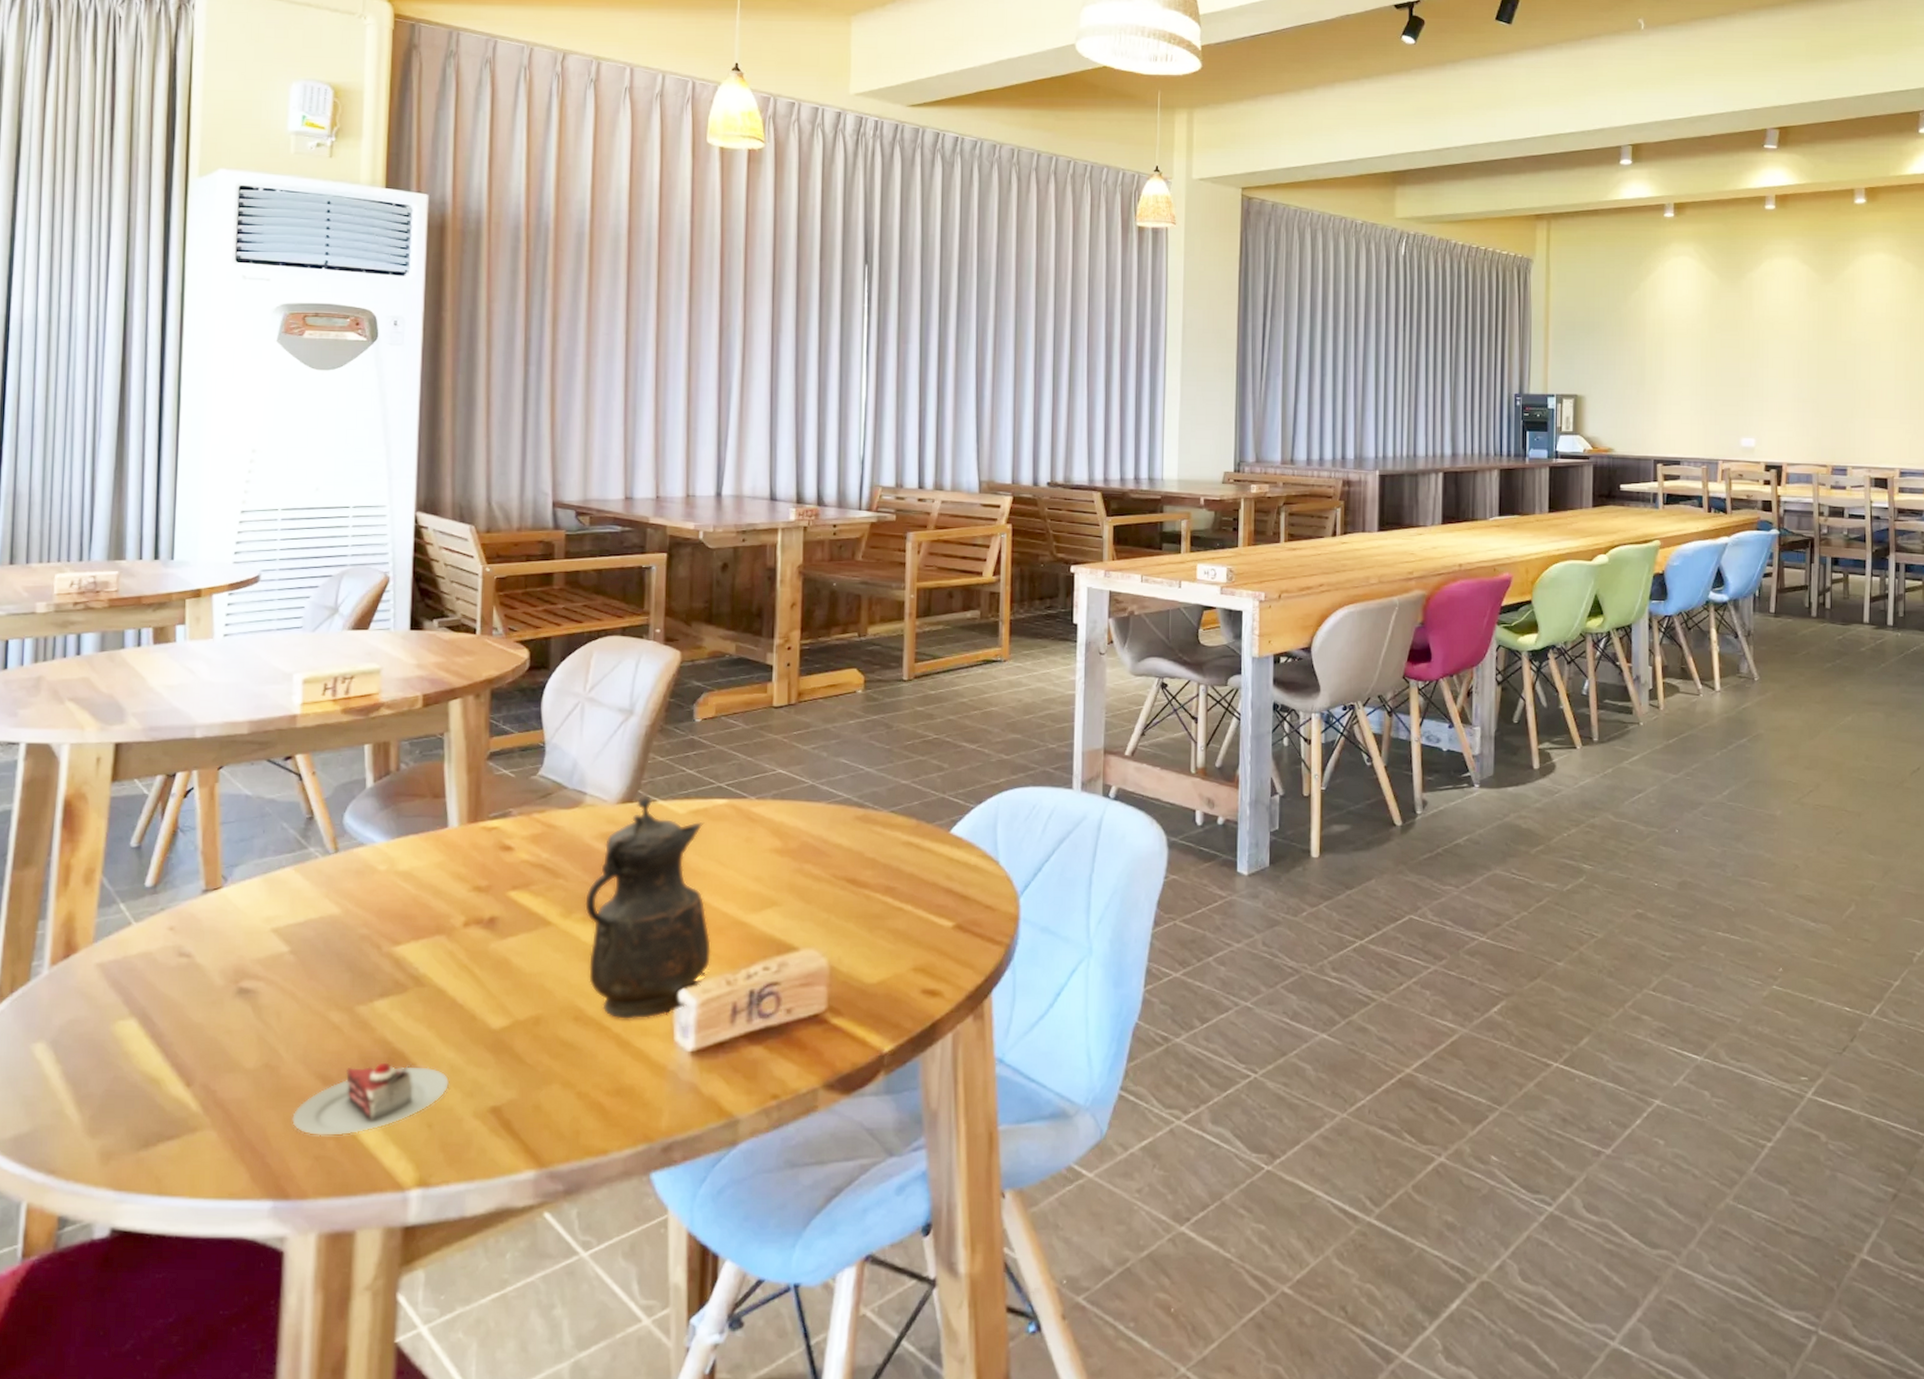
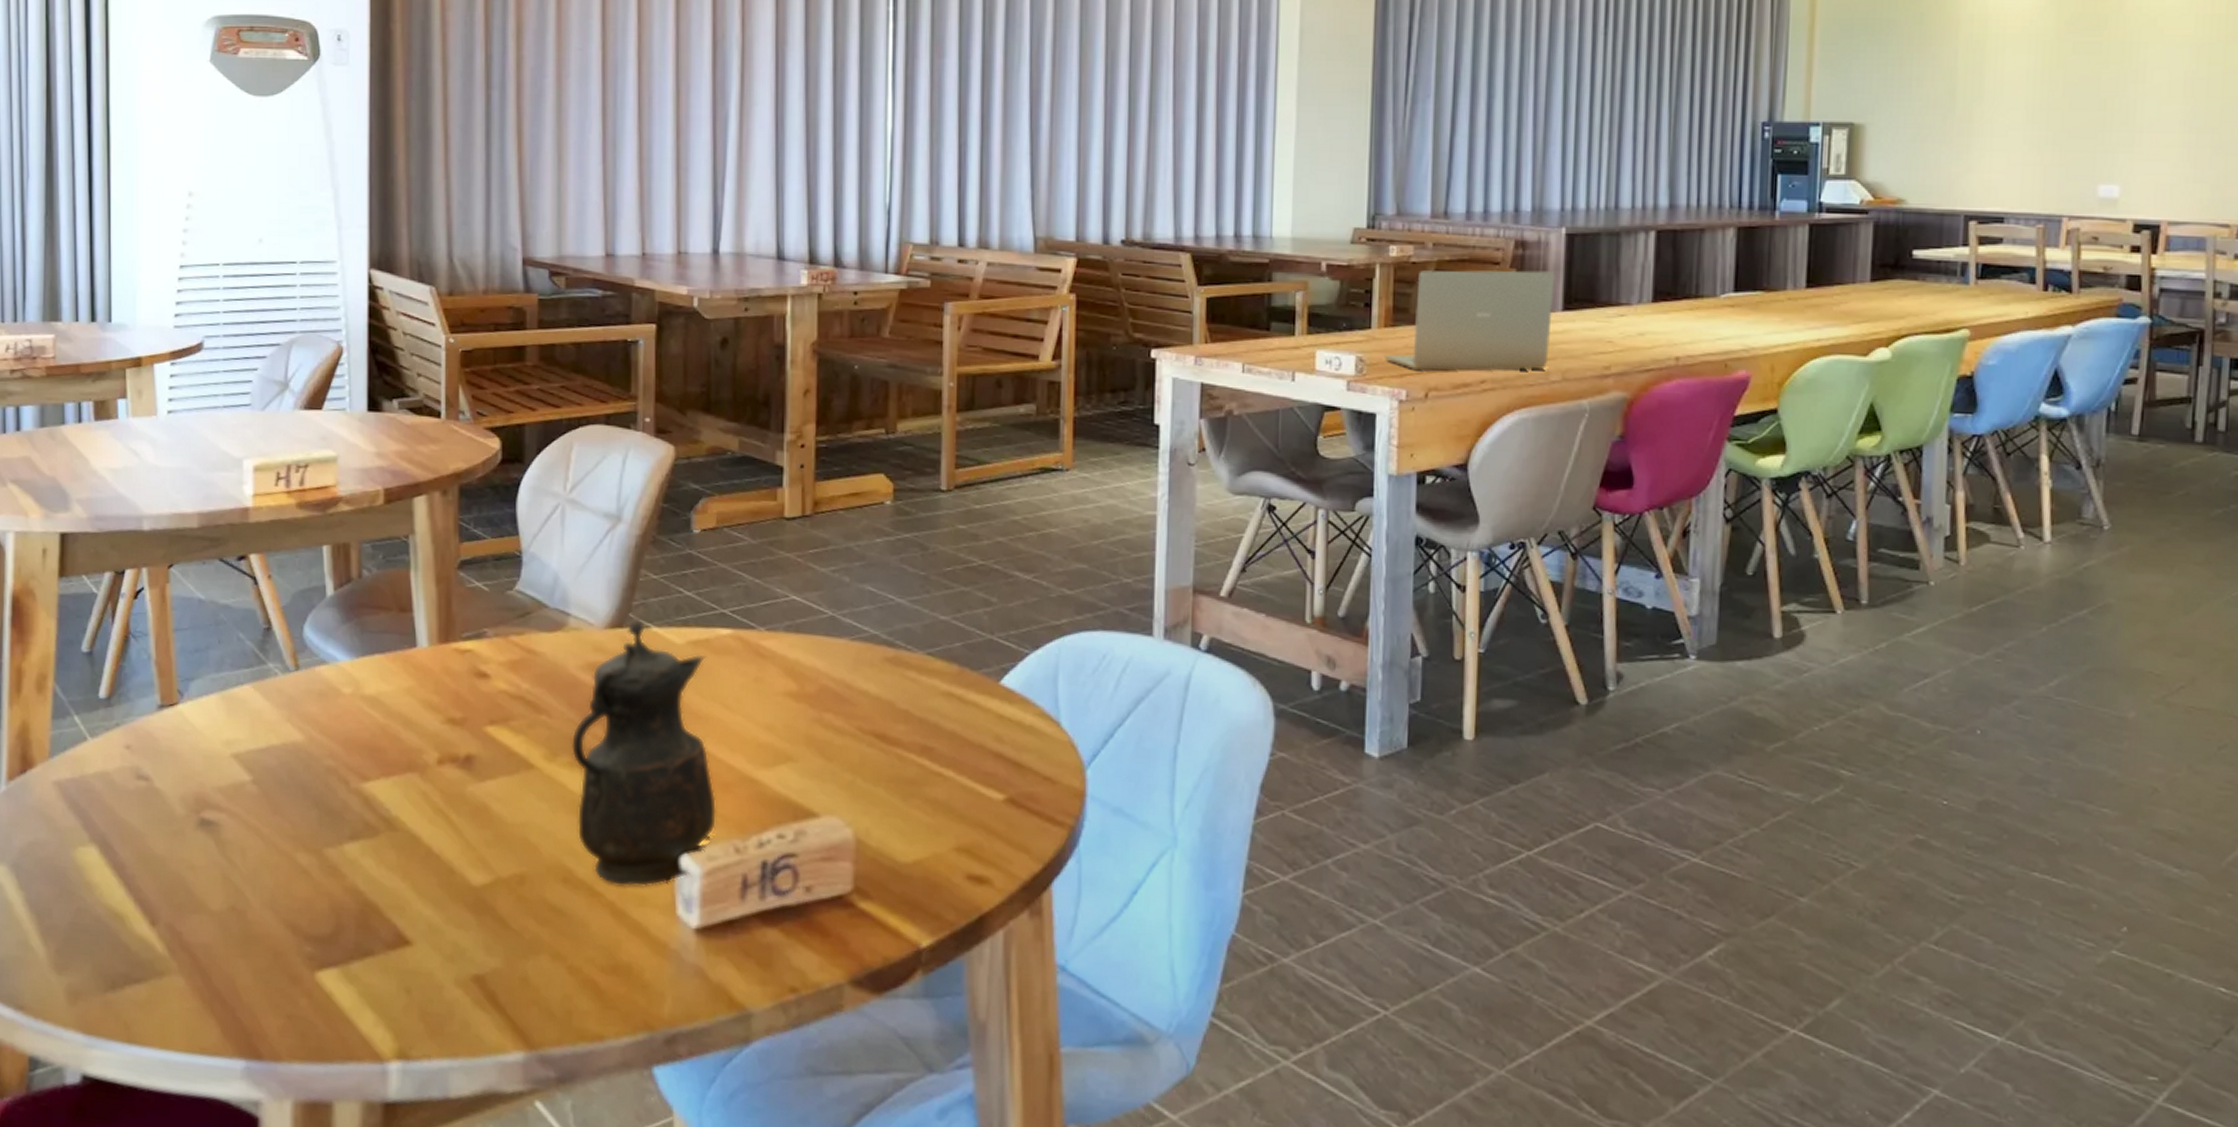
cake slice: present [292,1062,449,1136] -> none [262,914,427,994]
laptop: none [1248,502,1372,578] -> present [1385,270,1555,371]

